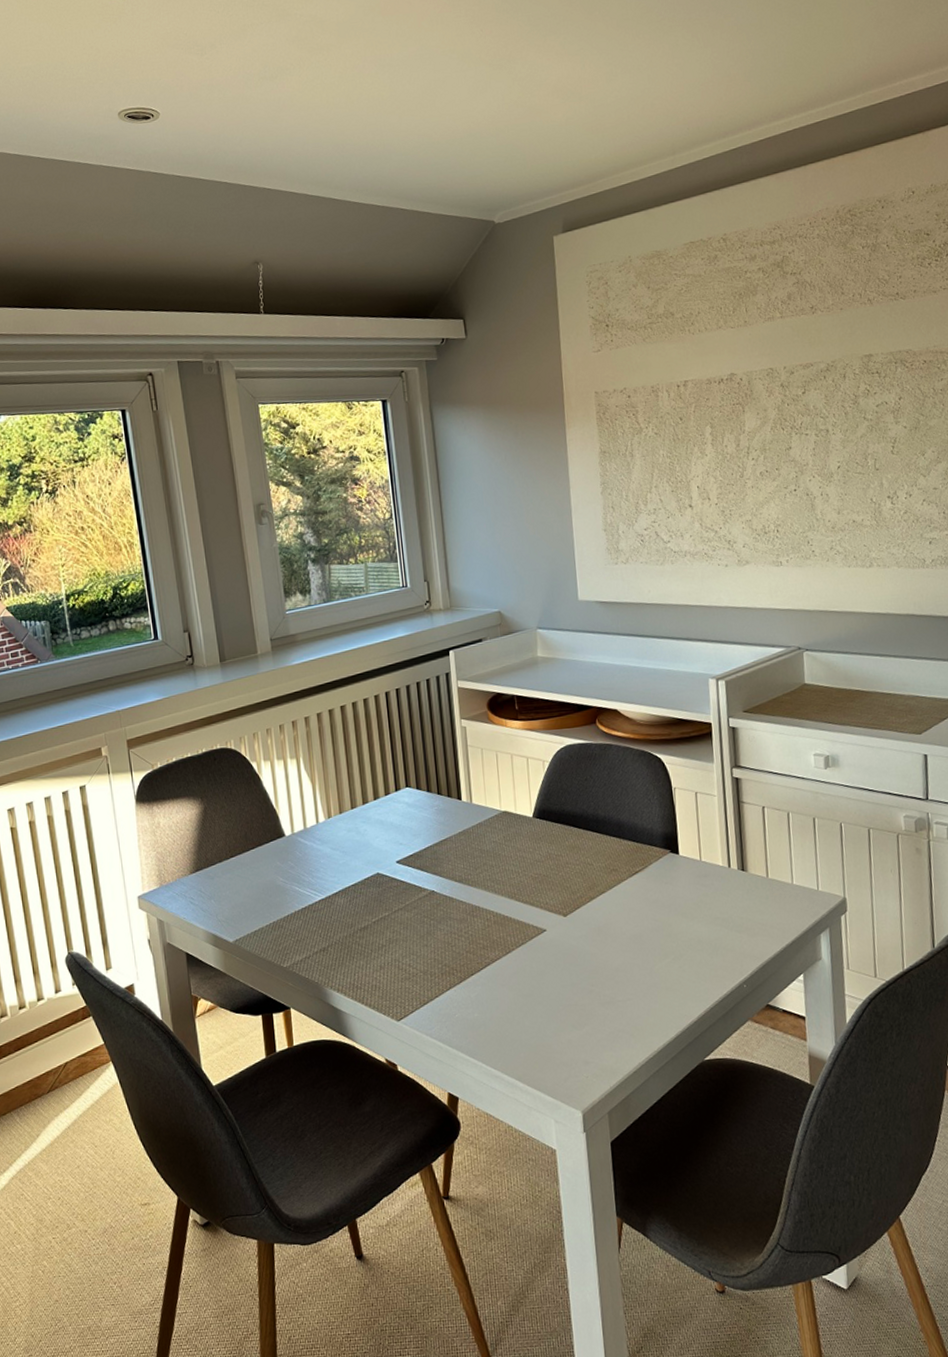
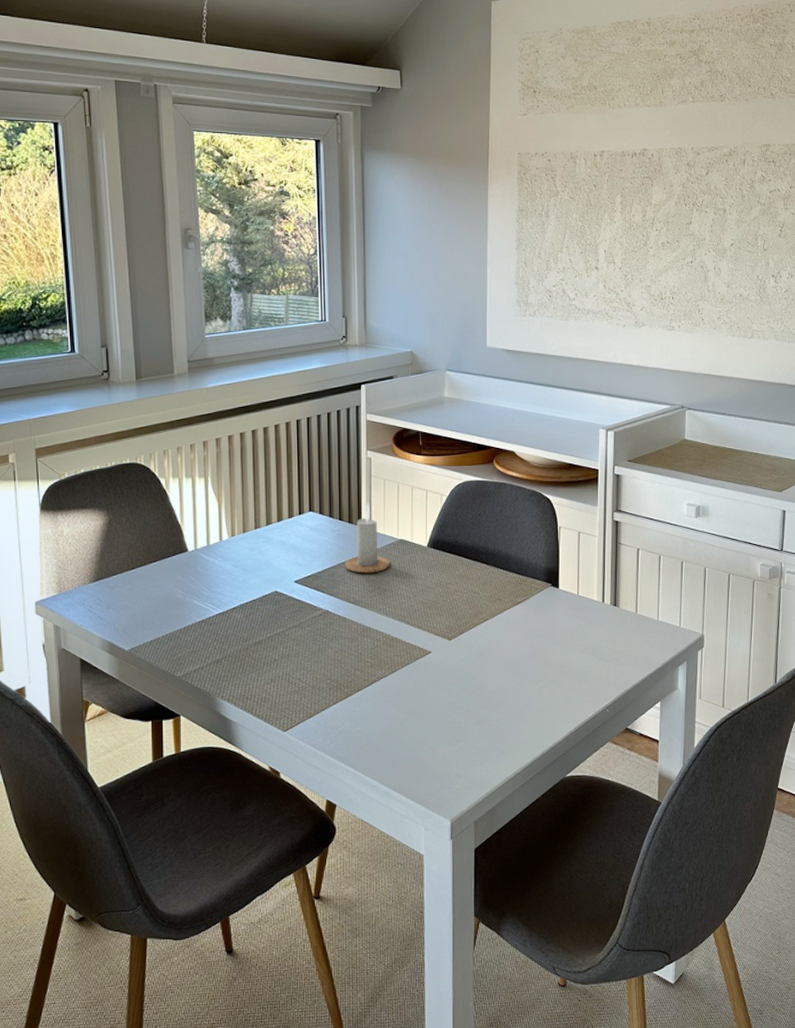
candle: none [447,774,495,850] -> present [345,502,390,574]

